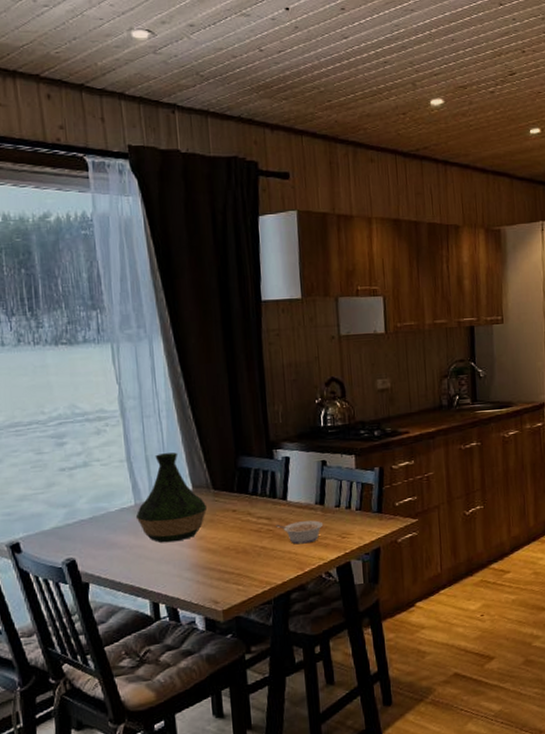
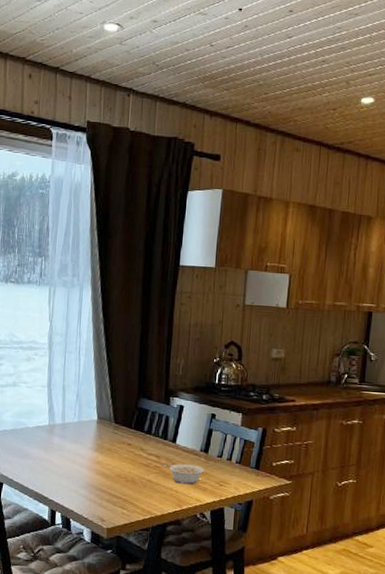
vase: present [135,452,208,543] -> none [48,385,108,462]

